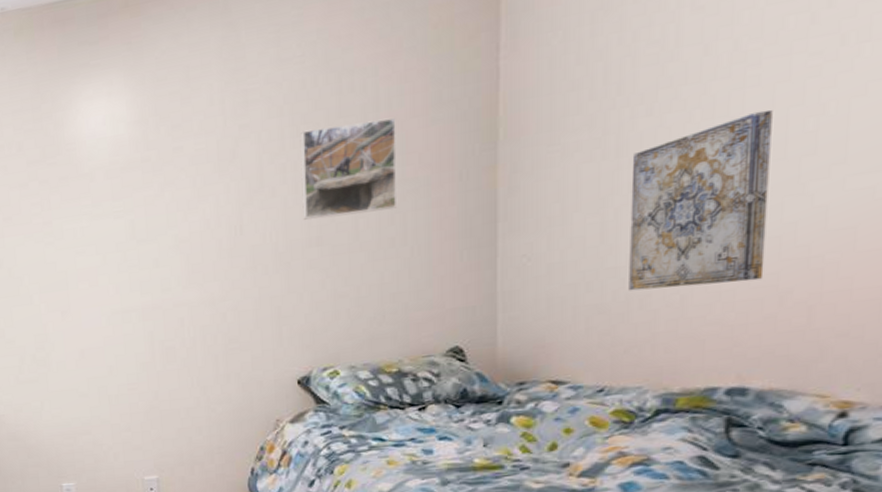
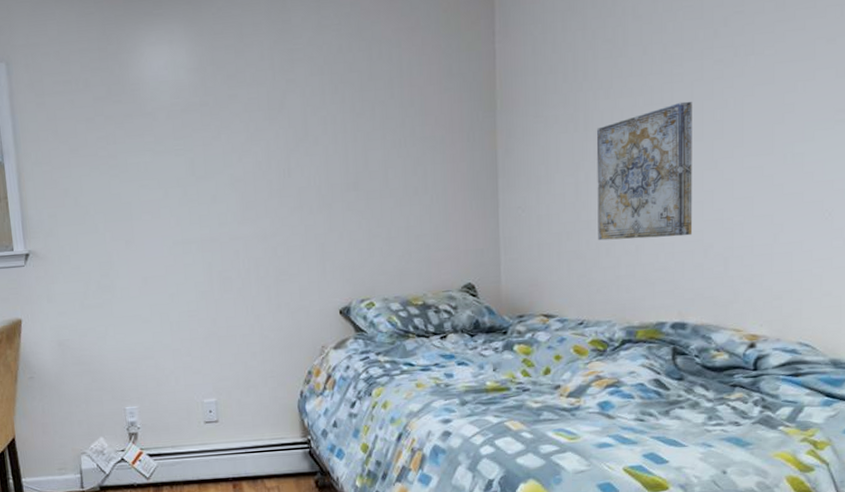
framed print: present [300,117,398,220] -> none [338,83,419,167]

